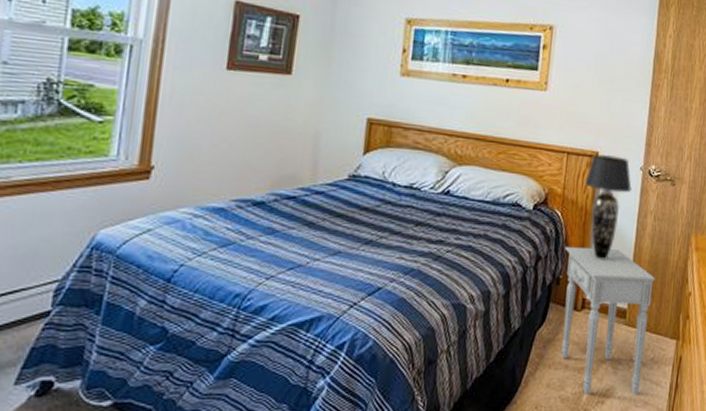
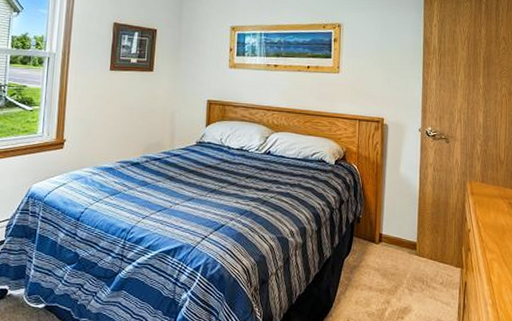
nightstand: present [561,246,655,396] -> none [362,192,438,313]
table lamp: present [585,154,632,261] -> none [374,120,413,204]

